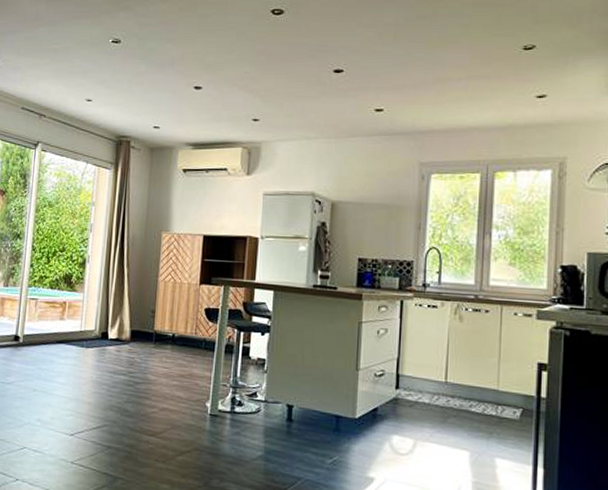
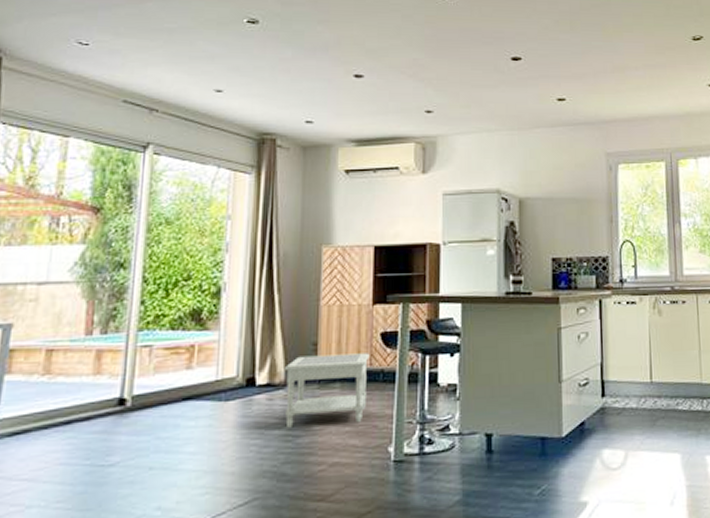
side table: none [129,320,195,380] -> present [284,353,370,428]

